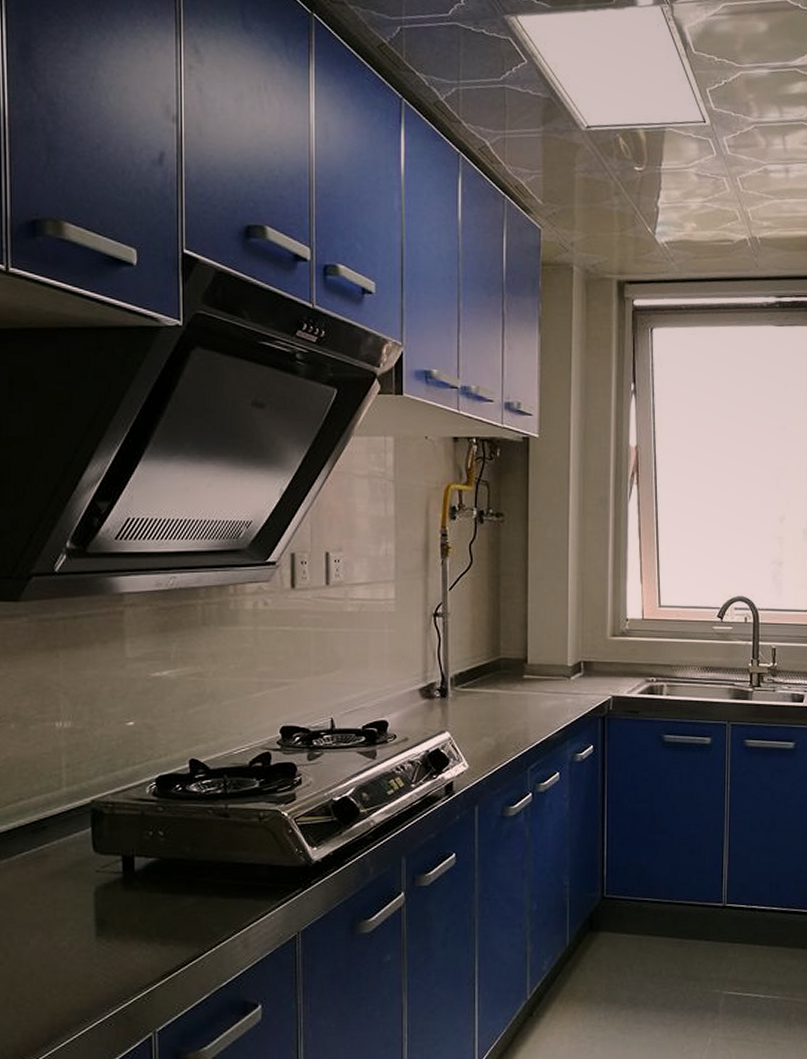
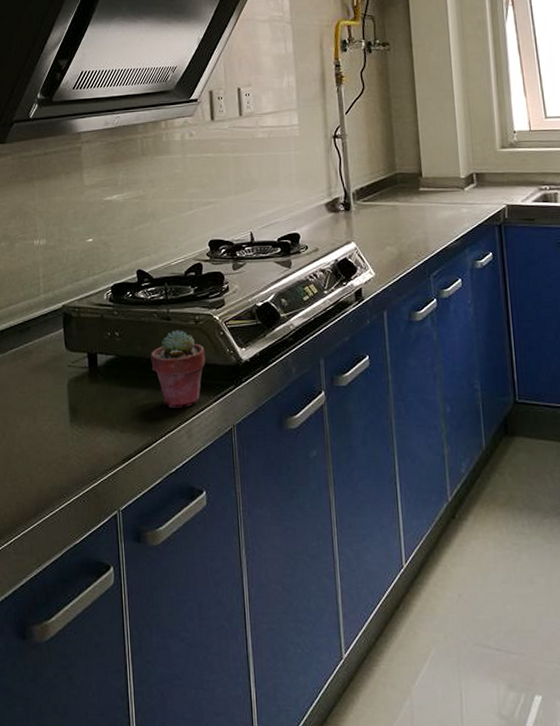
potted succulent: none [202,828,269,915] -> present [150,330,206,408]

